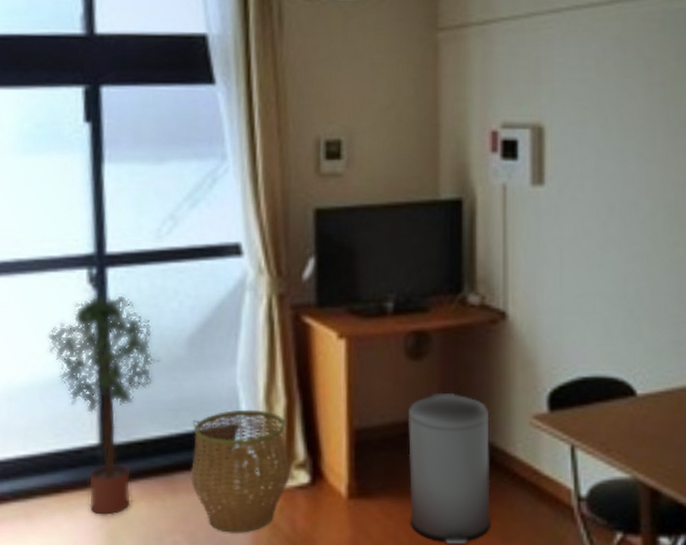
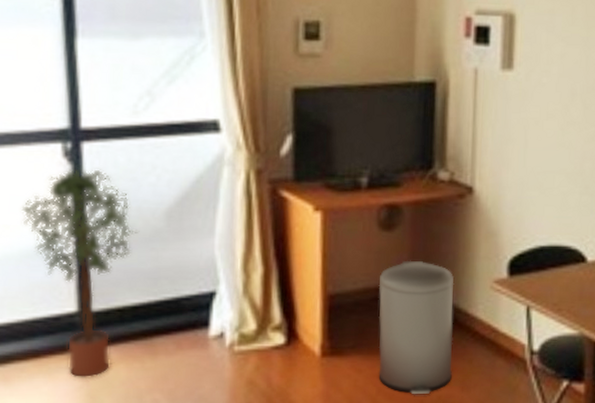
basket: present [189,409,291,533] -> none [168,277,267,390]

